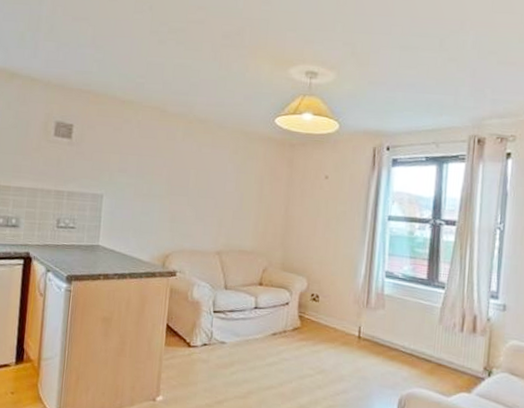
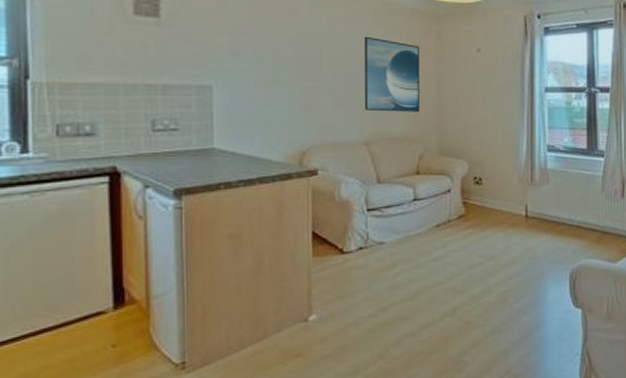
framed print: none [220,160,273,230] -> present [364,36,420,112]

